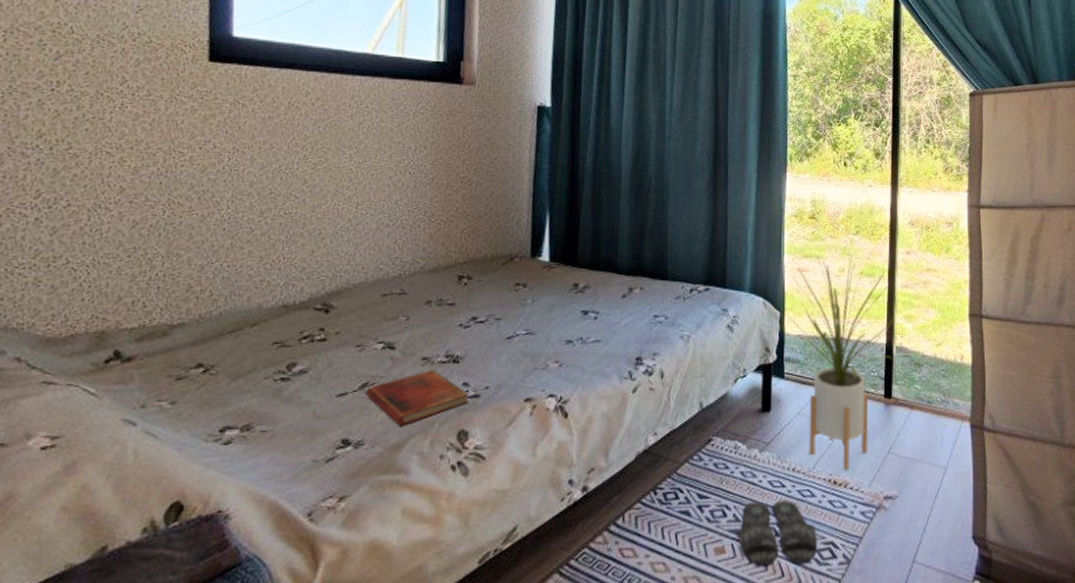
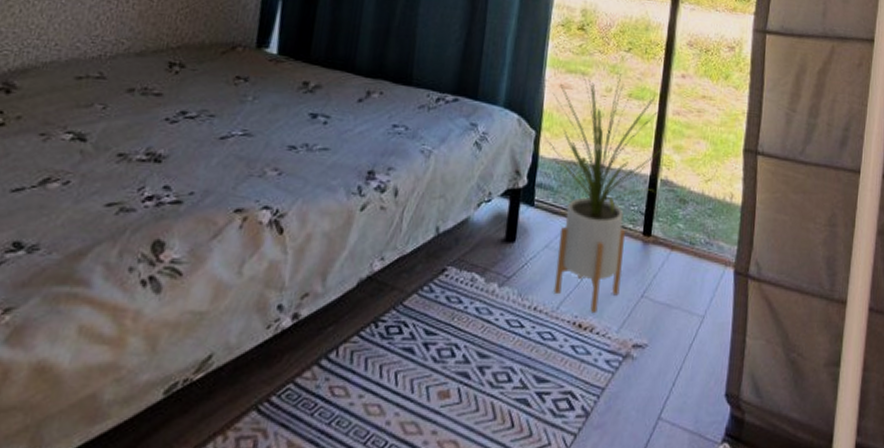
diary: present [364,370,469,426] -> none [45,168,170,231]
slippers: present [736,500,817,568] -> none [464,341,555,417]

